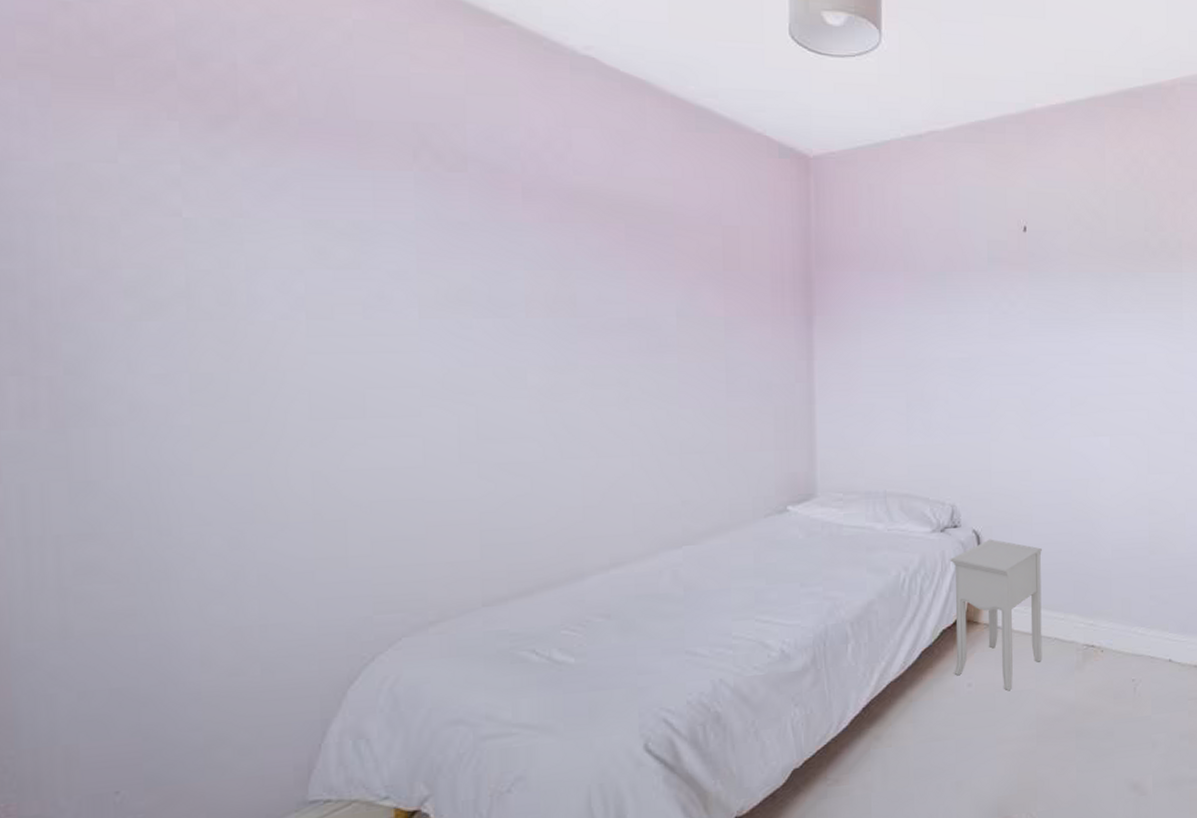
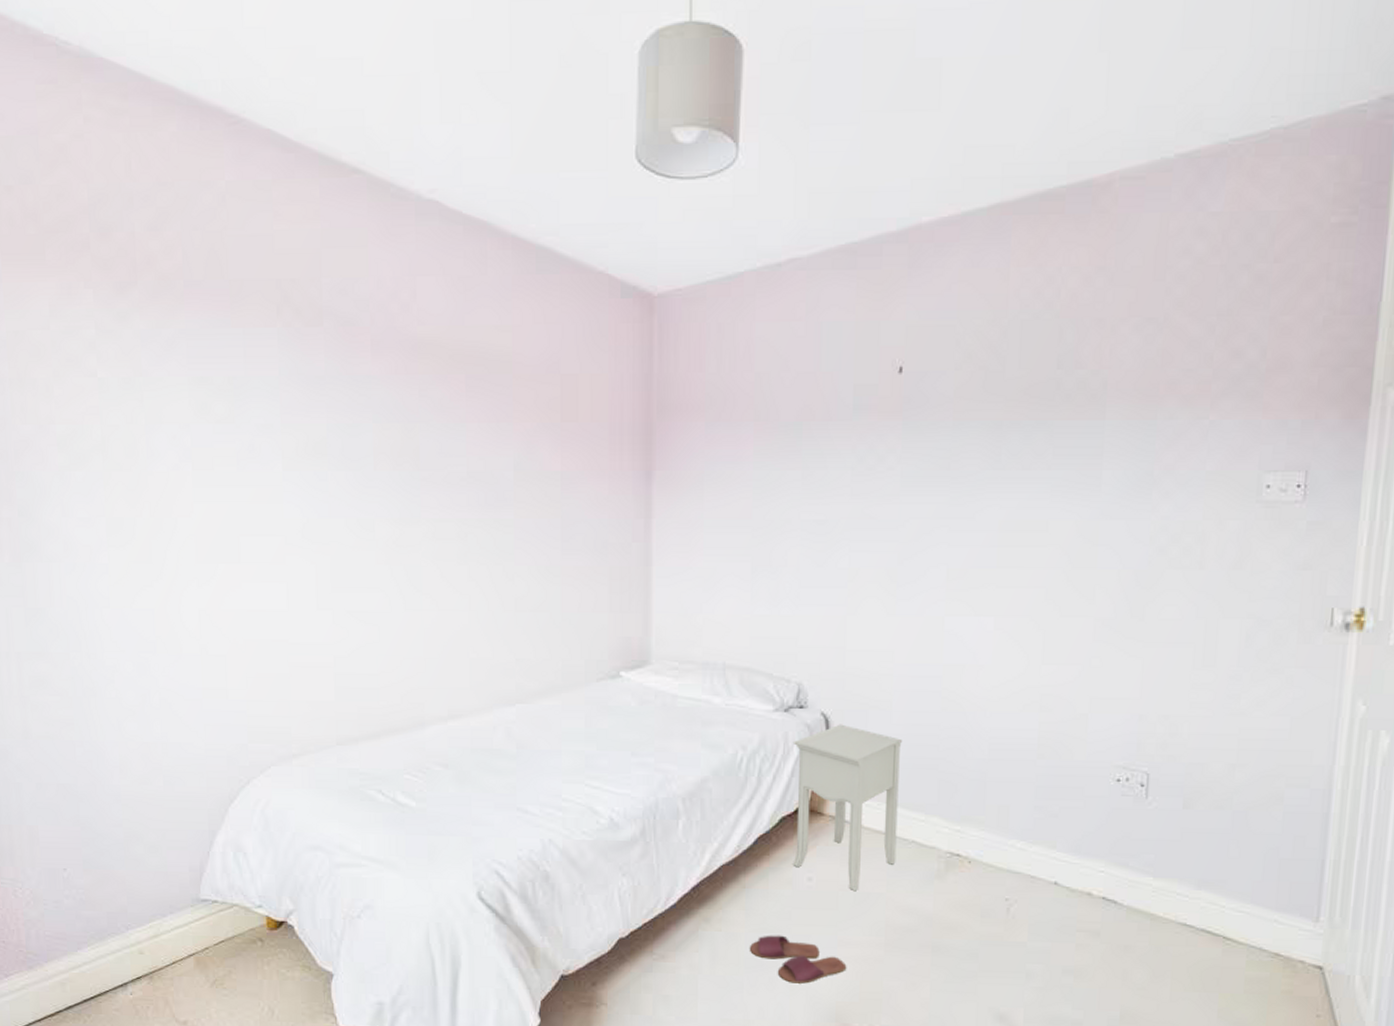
slippers: none [919,742,1005,786] -> present [750,935,847,984]

